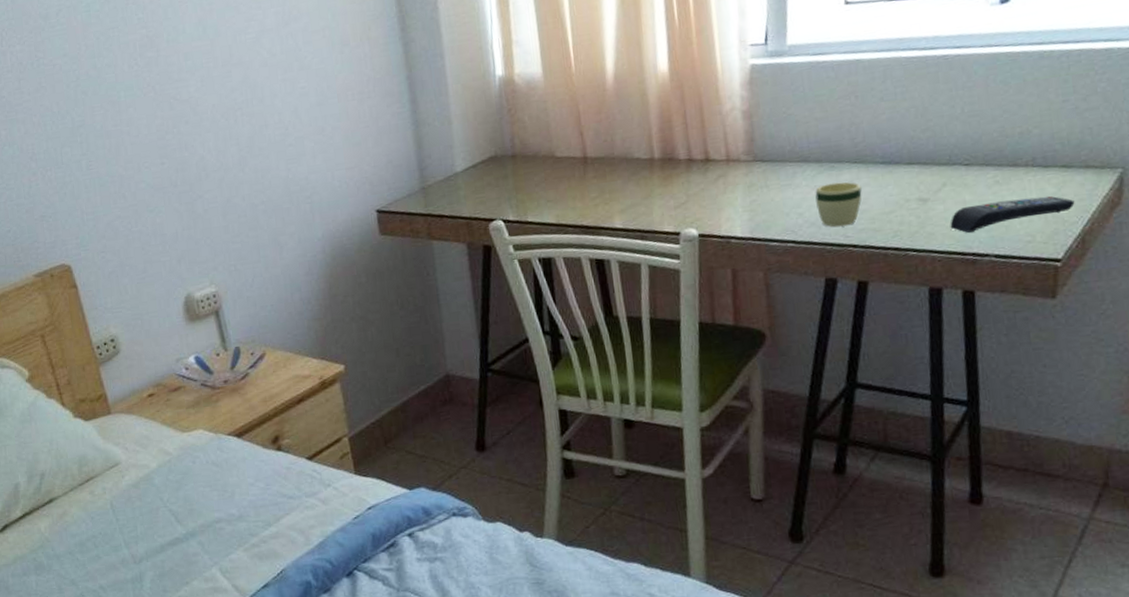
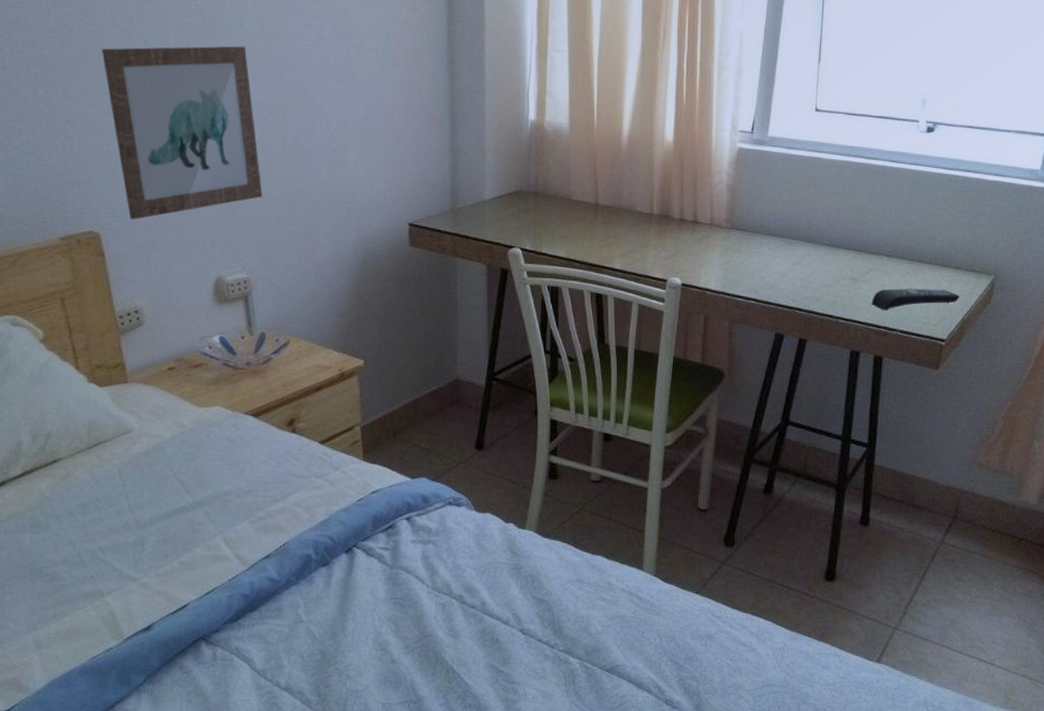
wall art: none [55,51,223,247] -> present [101,46,263,220]
mug: present [815,182,862,227] -> none [775,256,810,292]

